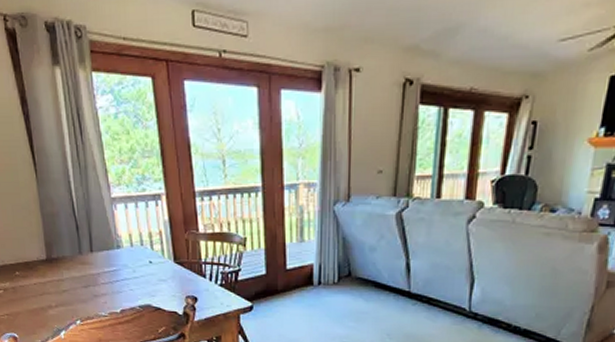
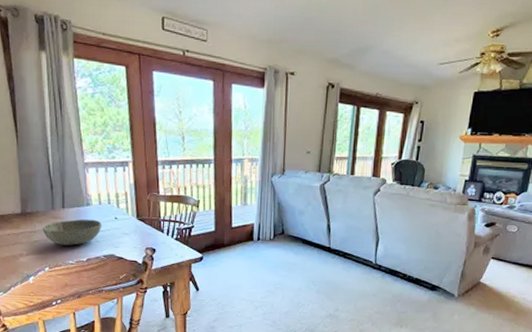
bowl: none [70,264,136,295] -> present [42,219,102,246]

